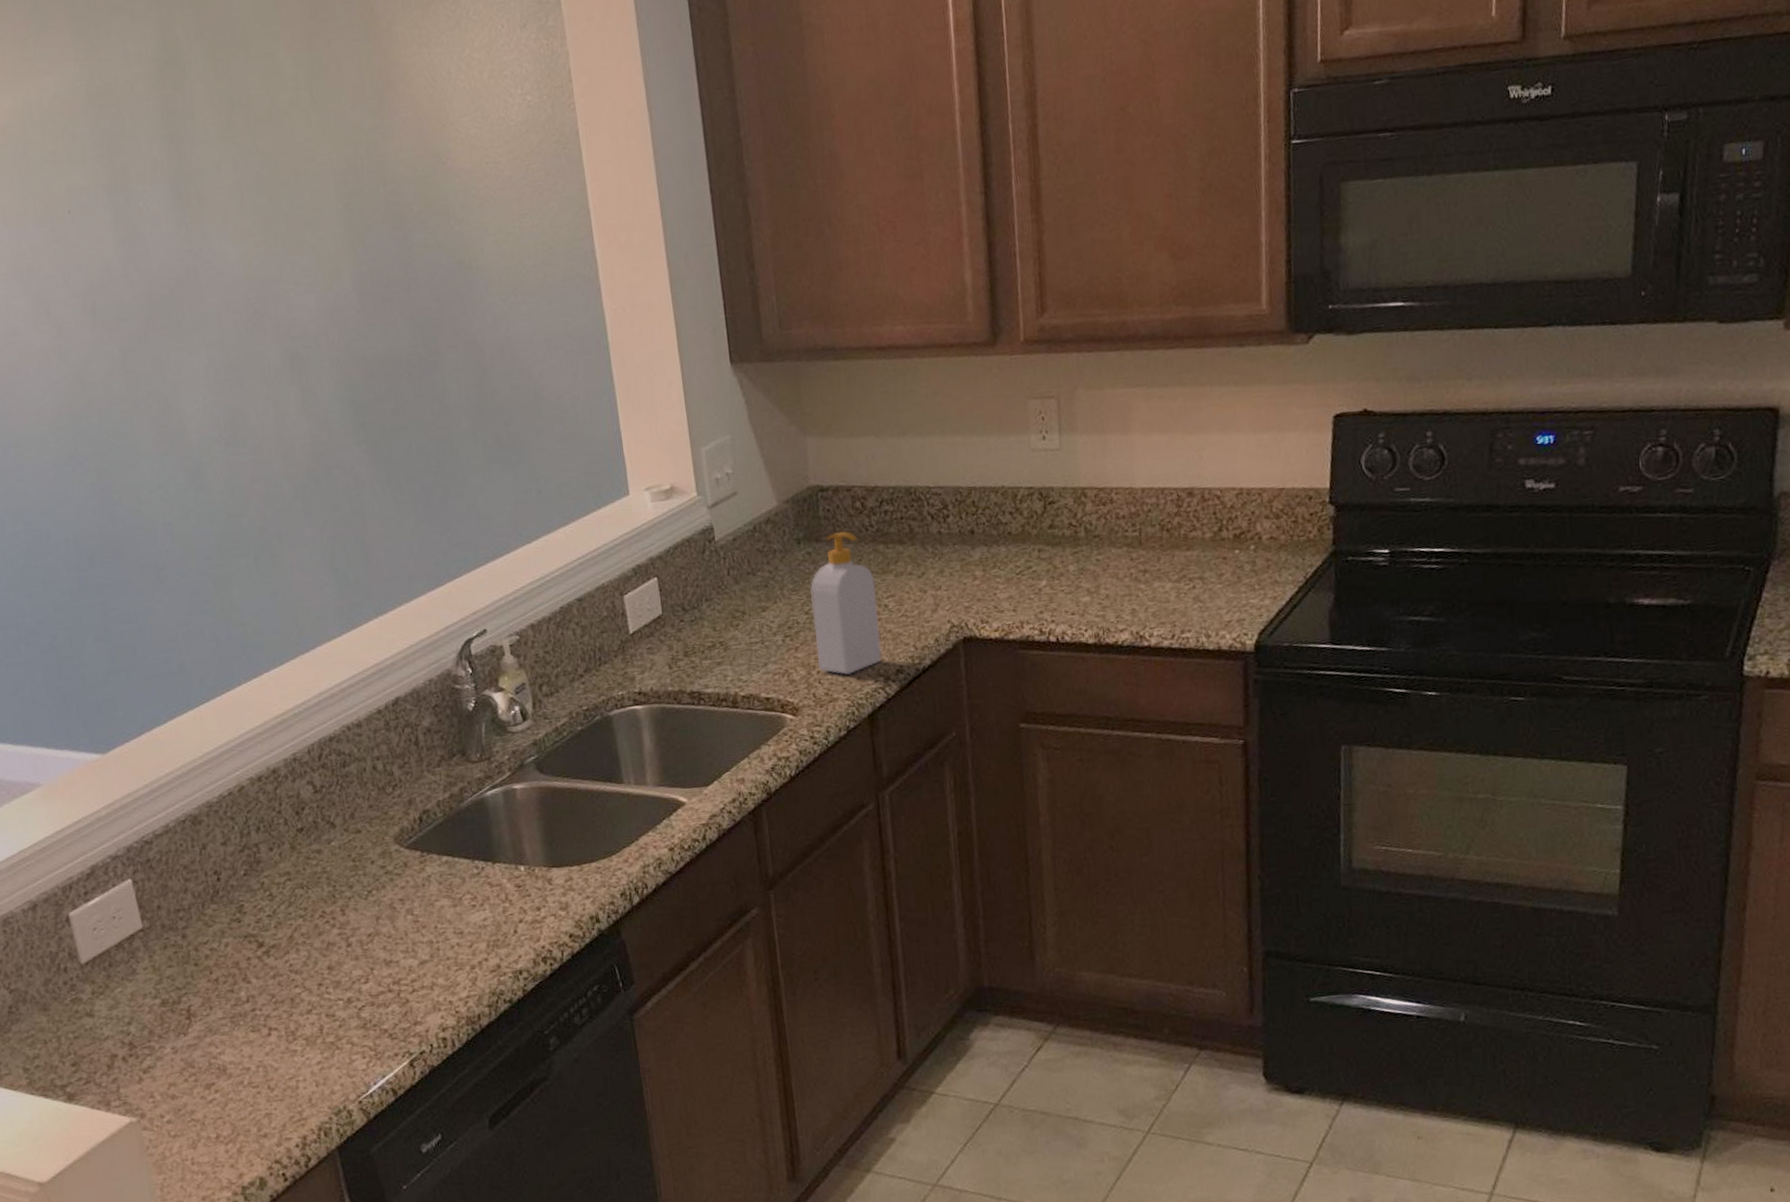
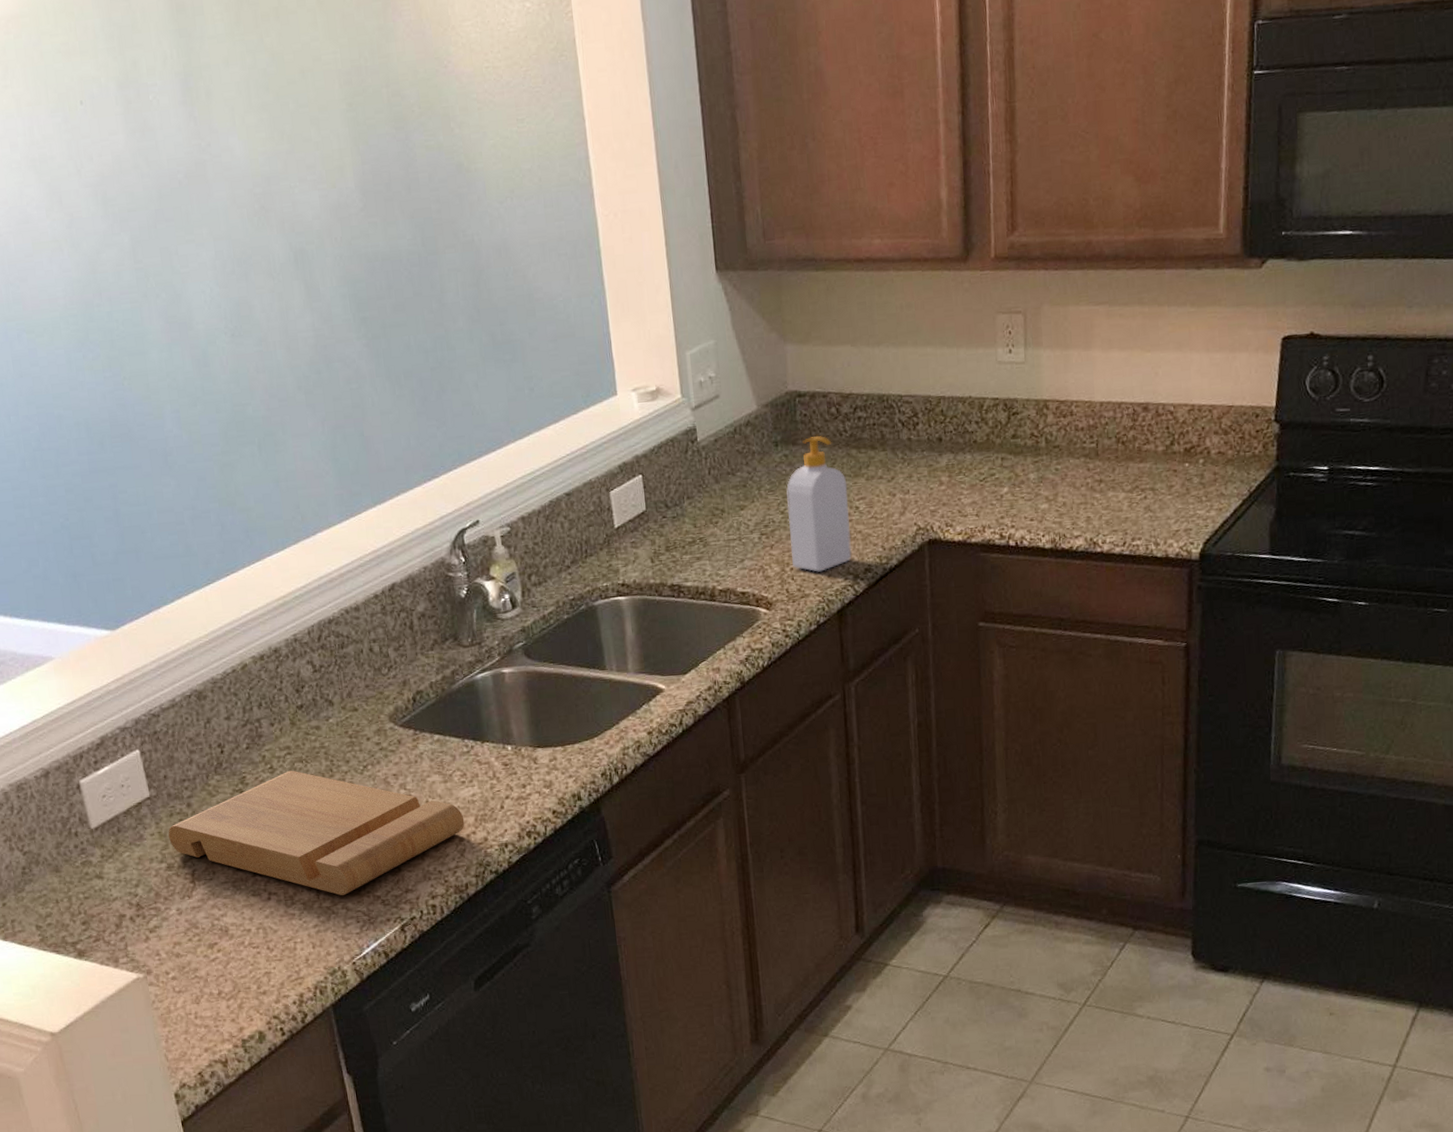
cutting board: none [162,897,476,1030] -> present [168,770,465,895]

